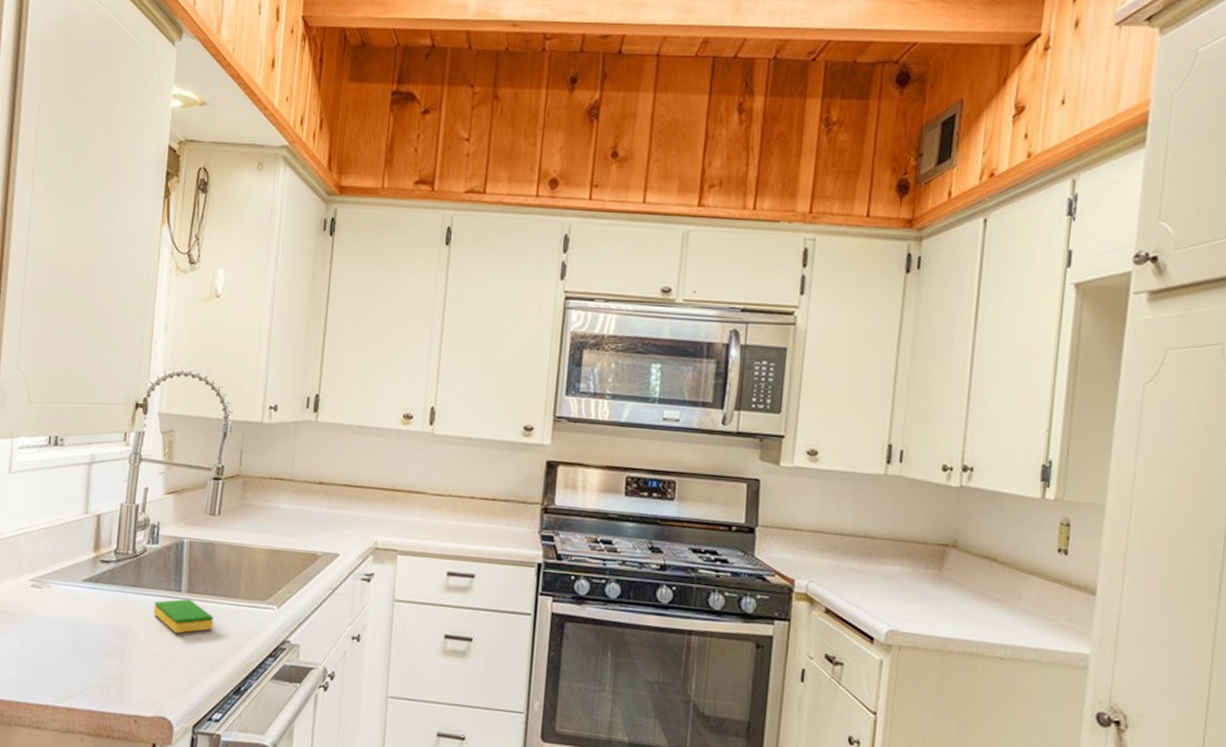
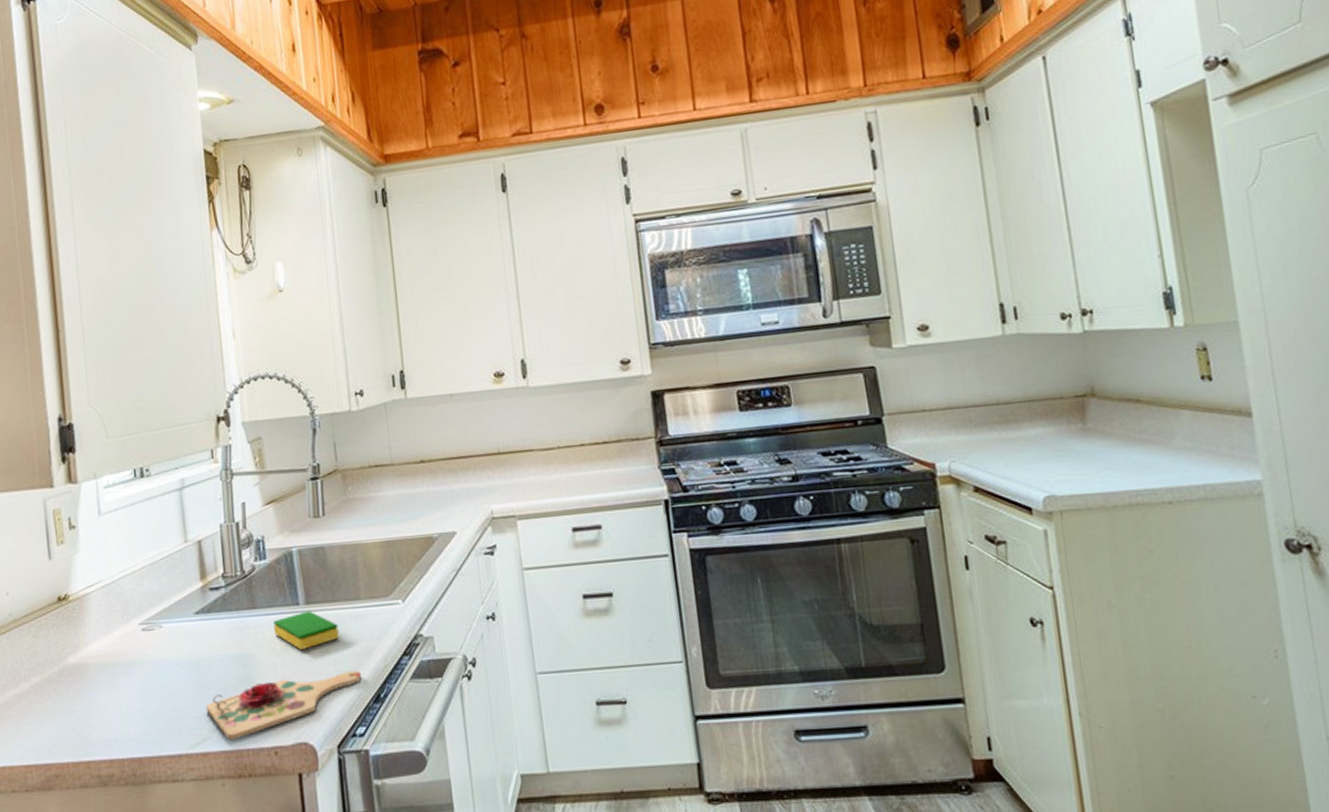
cutting board: none [78,655,227,702] -> present [205,671,362,740]

